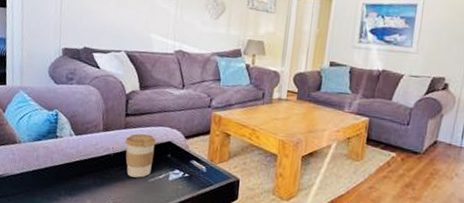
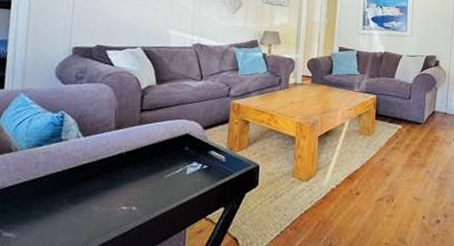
coffee cup: present [125,133,157,178] -> none [139,128,174,175]

